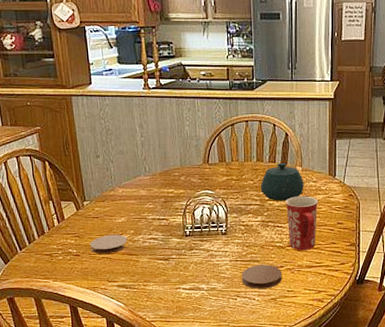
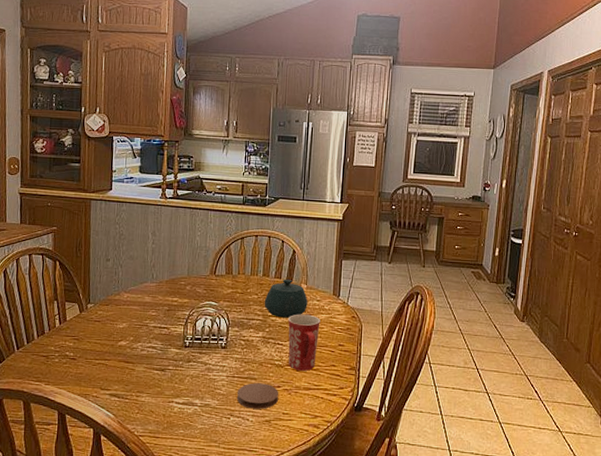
coaster: present [90,234,128,254] -> none [88,340,127,360]

